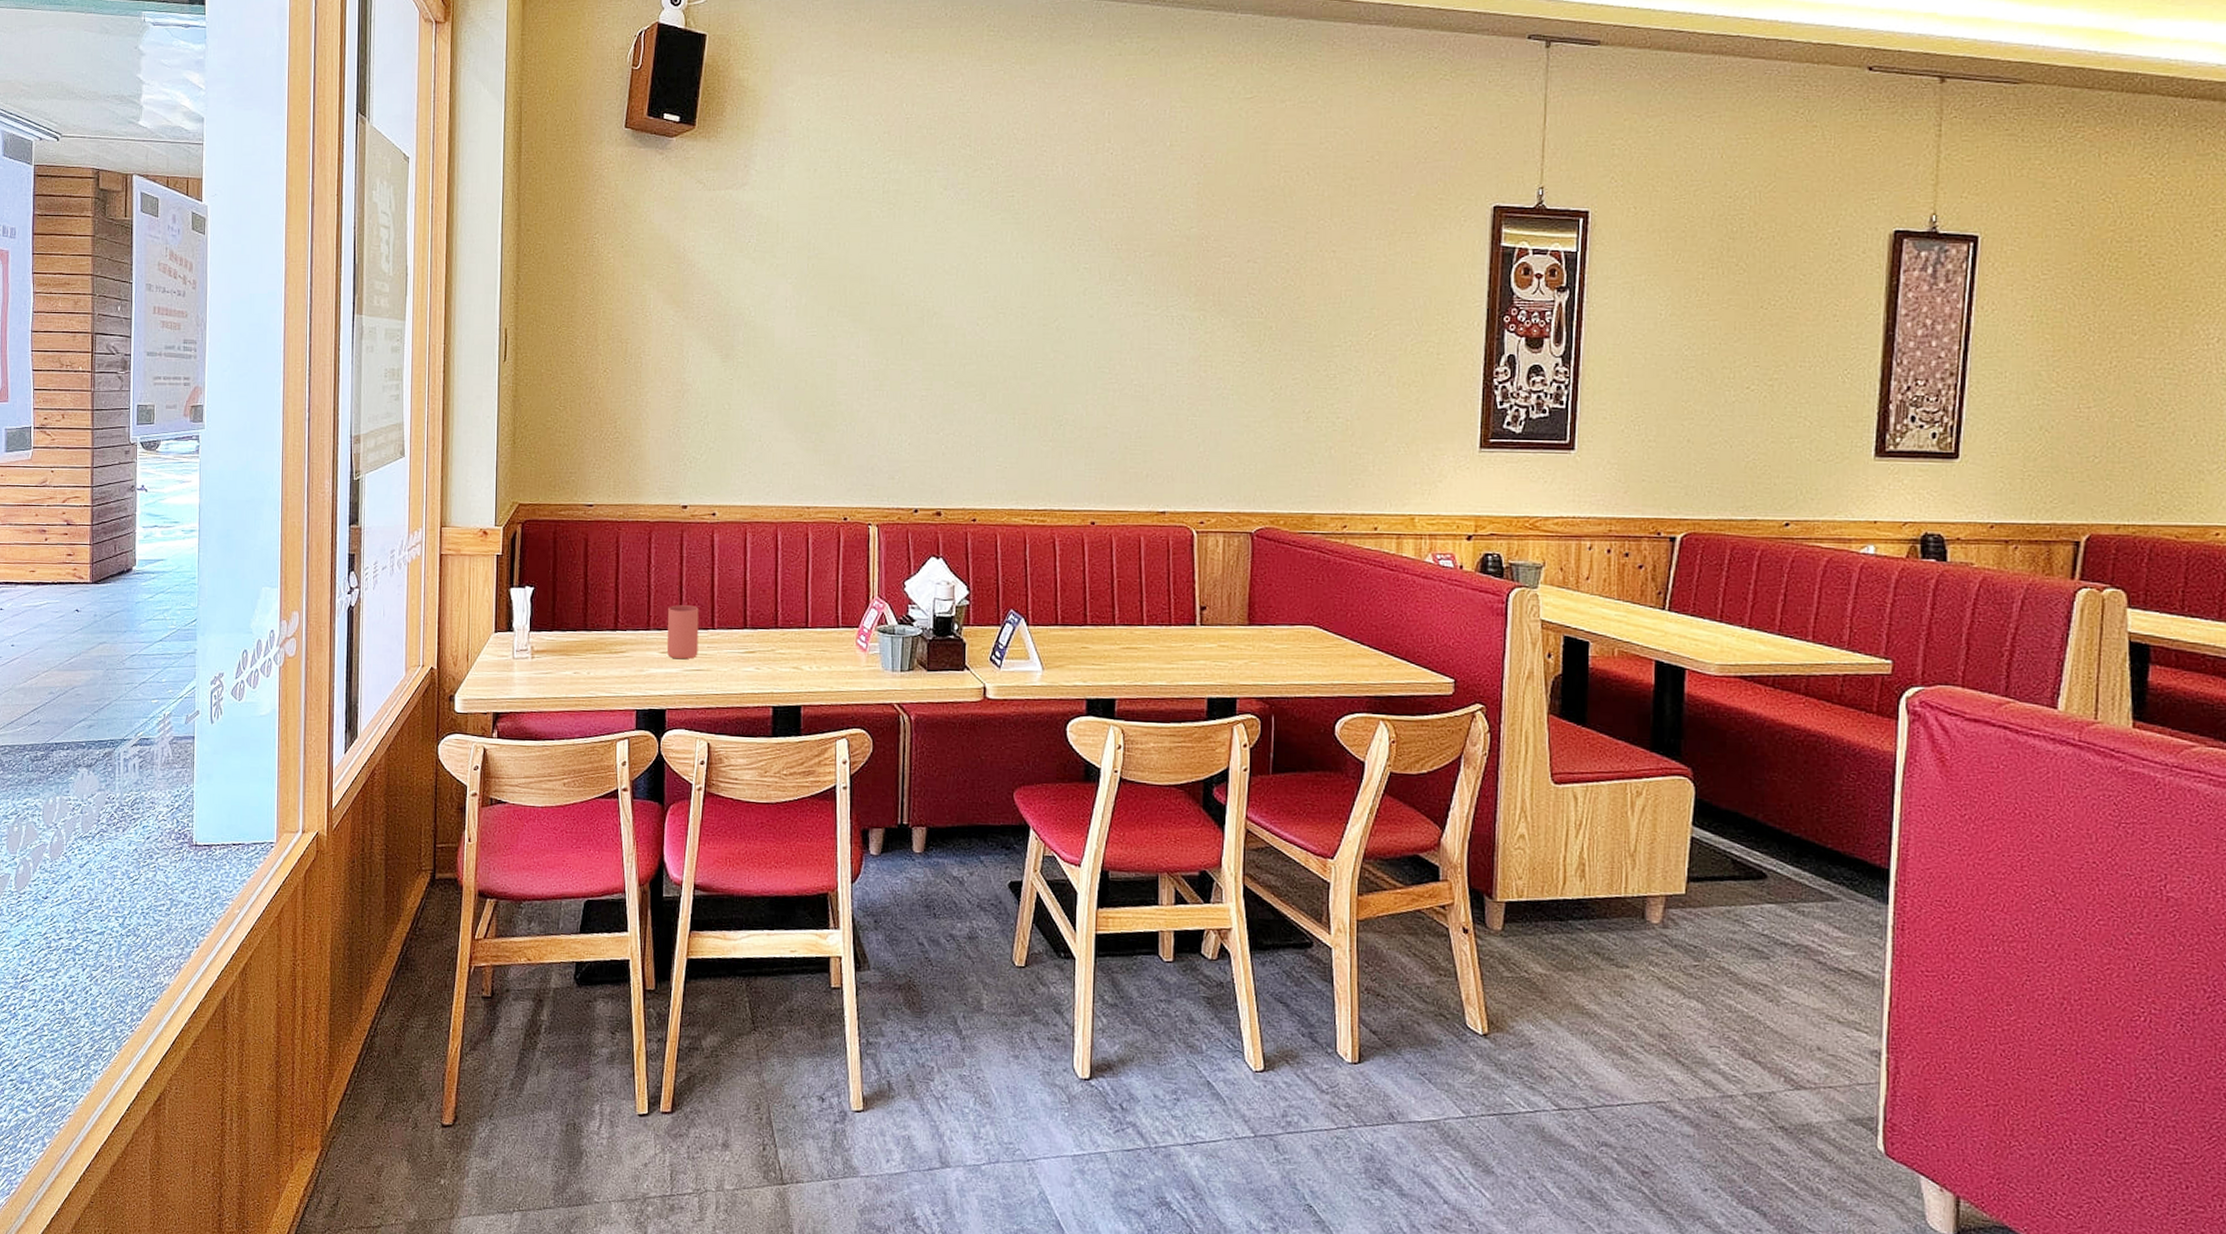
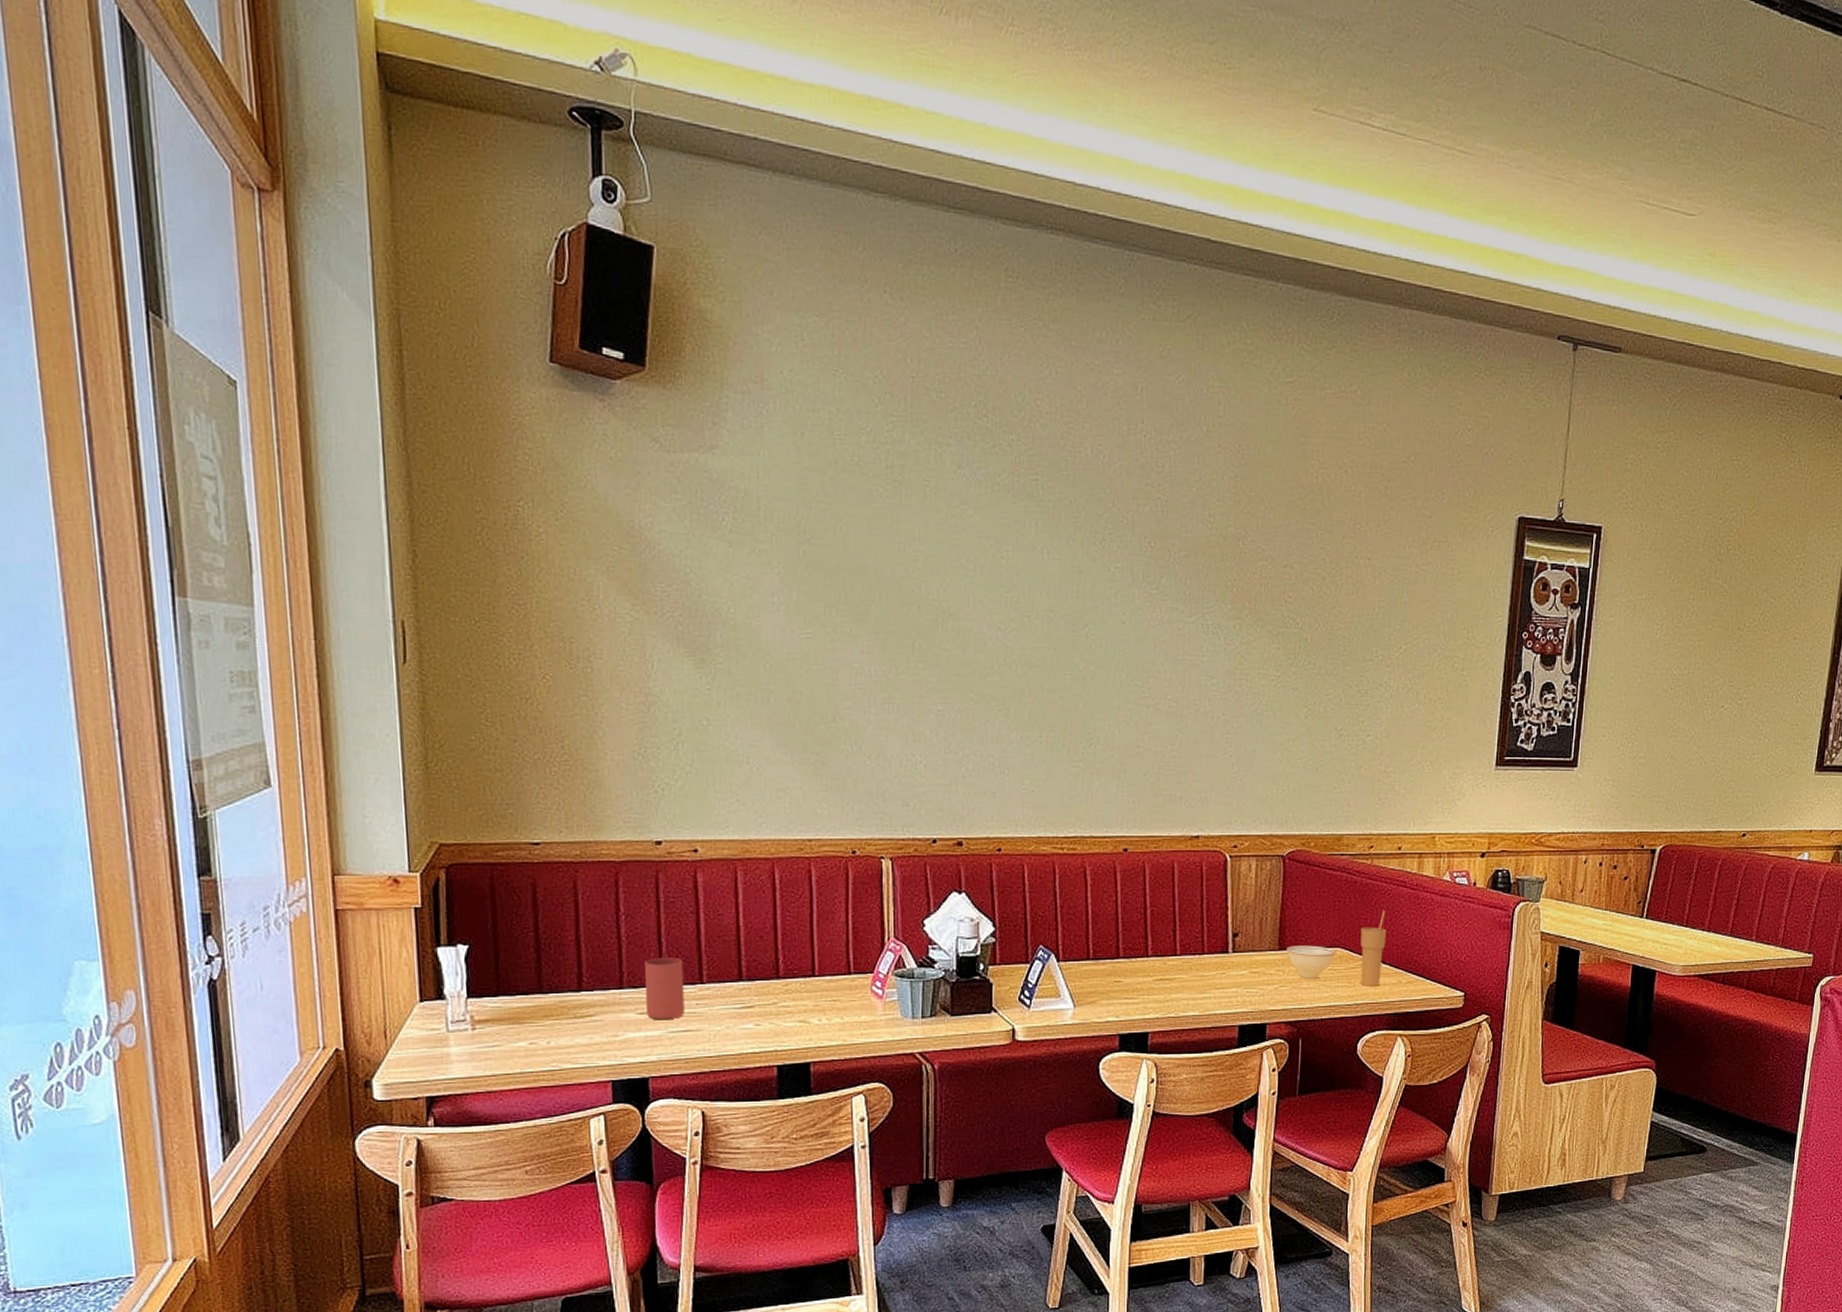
bowl: none [1257,621,1309,657] -> present [1287,945,1336,980]
cup: none [1336,590,1364,668] -> present [1360,910,1387,988]

